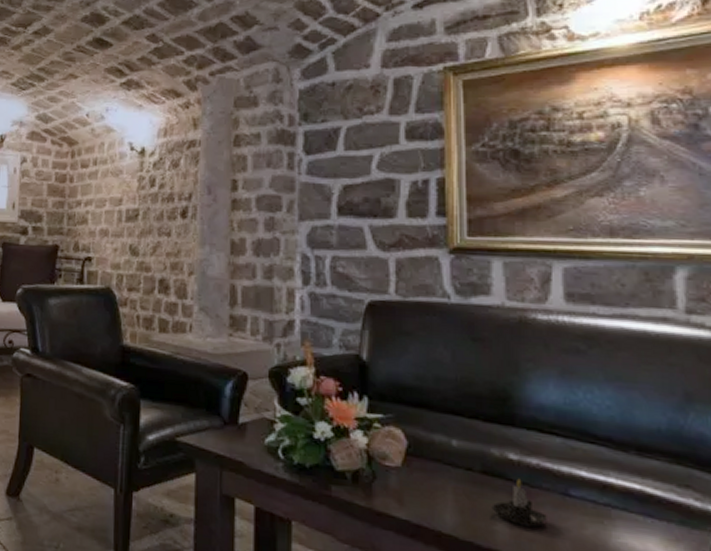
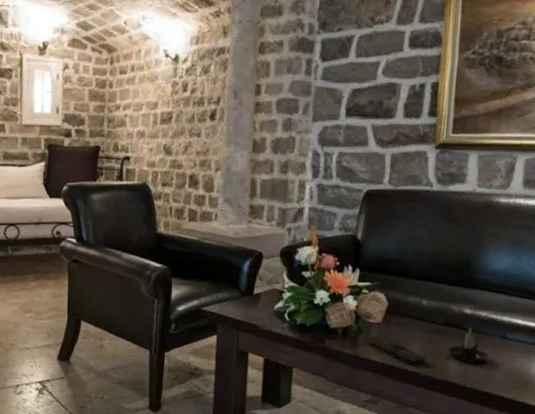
remote control: none [386,482,465,526] -> present [368,335,426,365]

